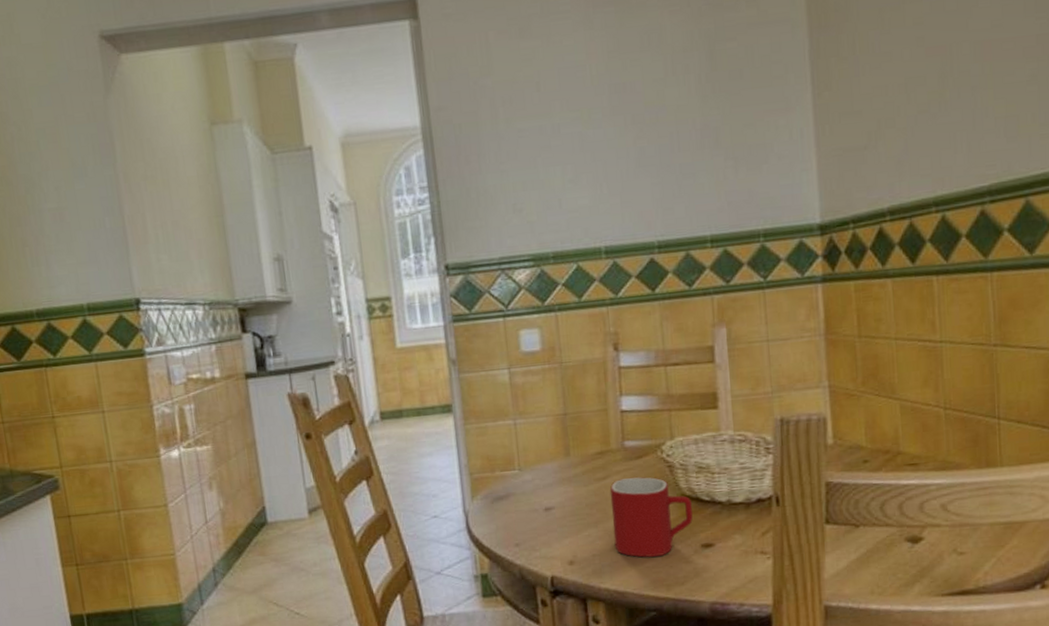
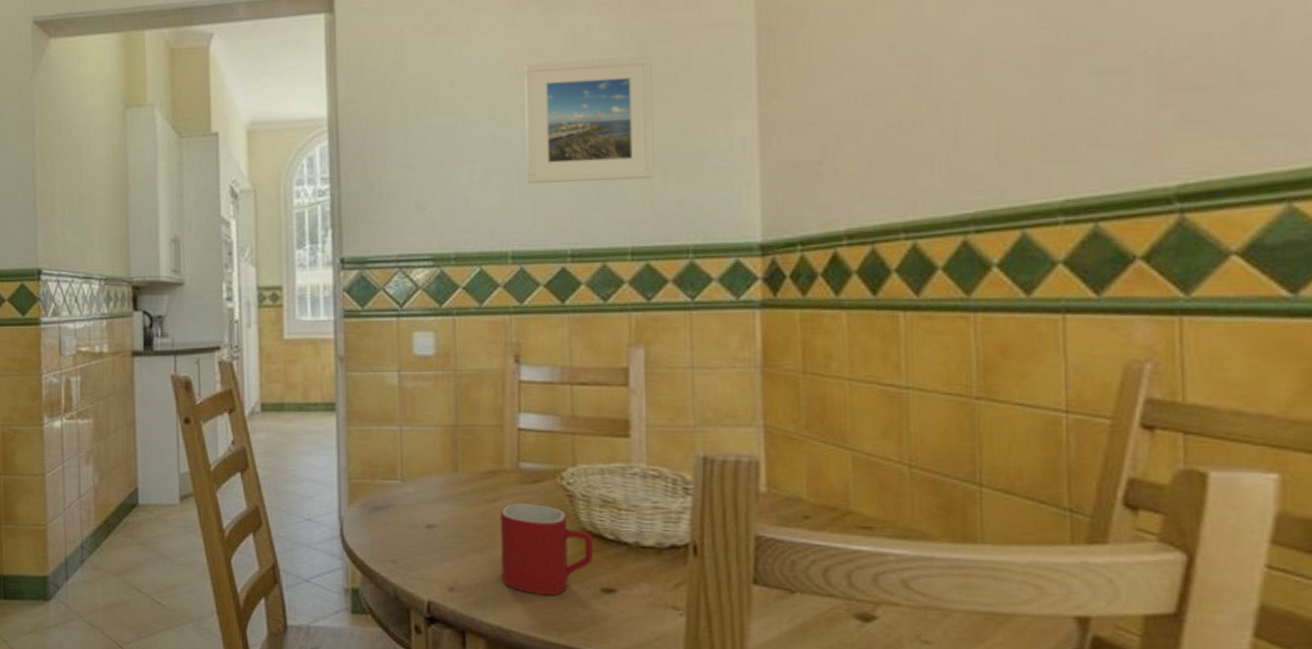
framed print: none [604,53,727,182] -> present [524,55,655,184]

